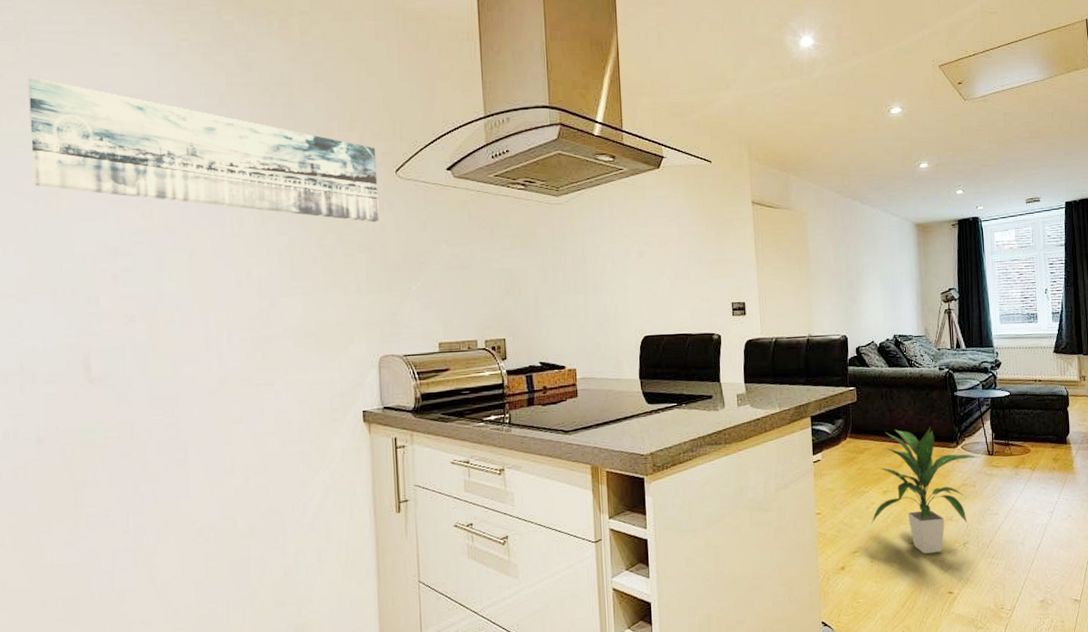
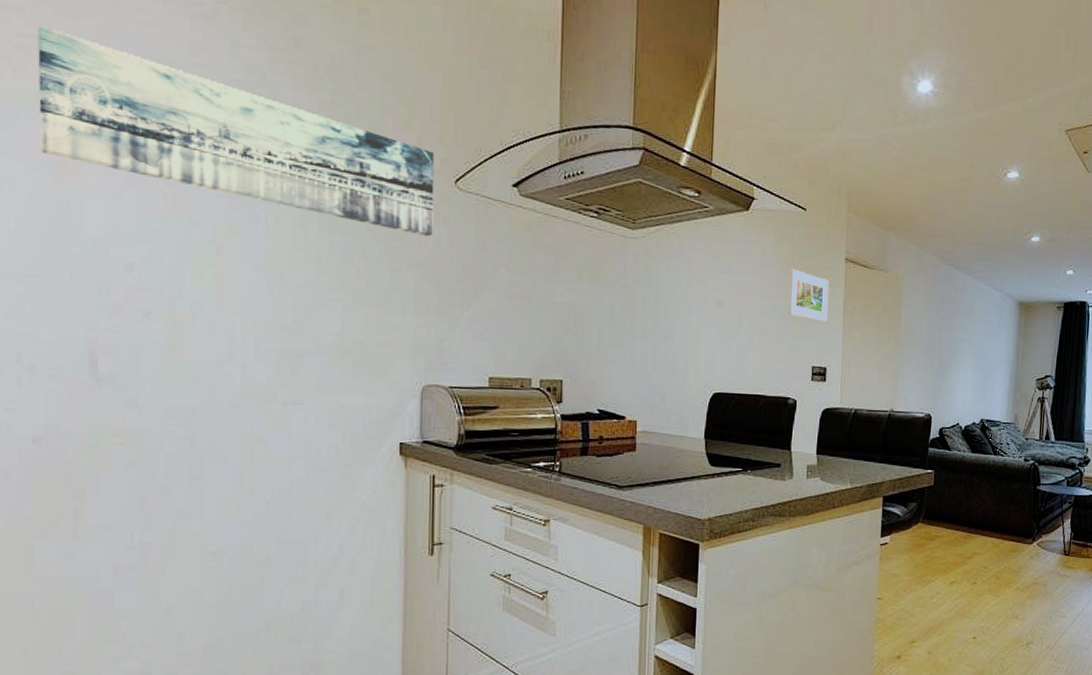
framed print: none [702,216,741,261] -> present [787,268,830,322]
indoor plant: present [871,427,980,554] -> none [933,519,1056,650]

